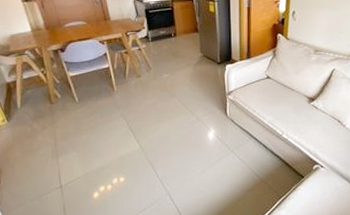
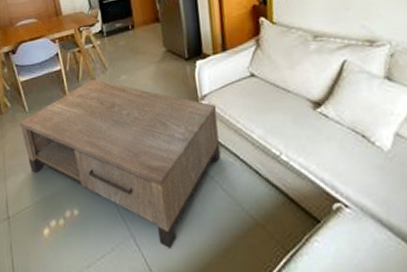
coffee table: none [70,77,240,201] -> present [20,79,221,250]

